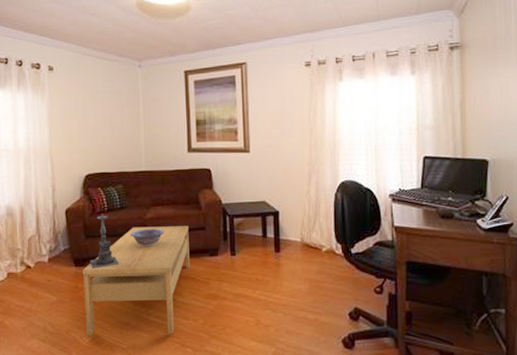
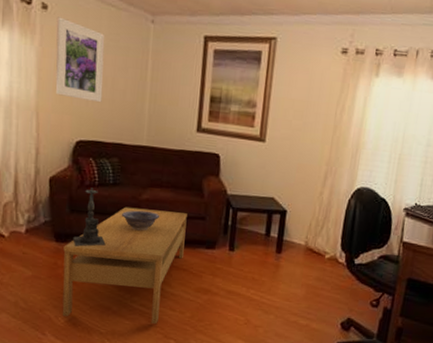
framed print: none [61,75,104,140] -> present [55,17,105,103]

